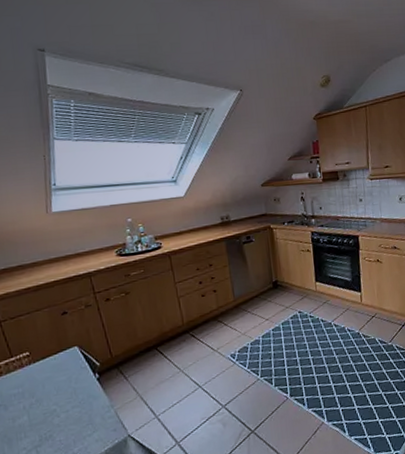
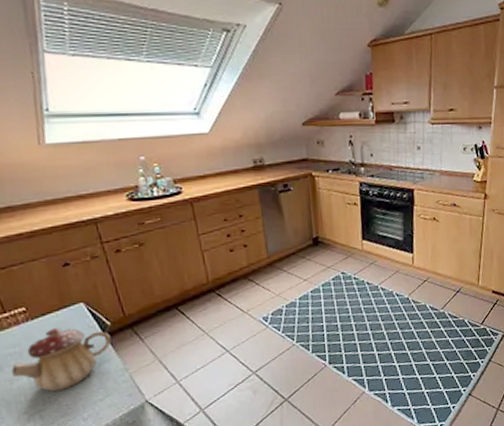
teapot: none [15,368,101,428] -> present [12,326,112,392]

